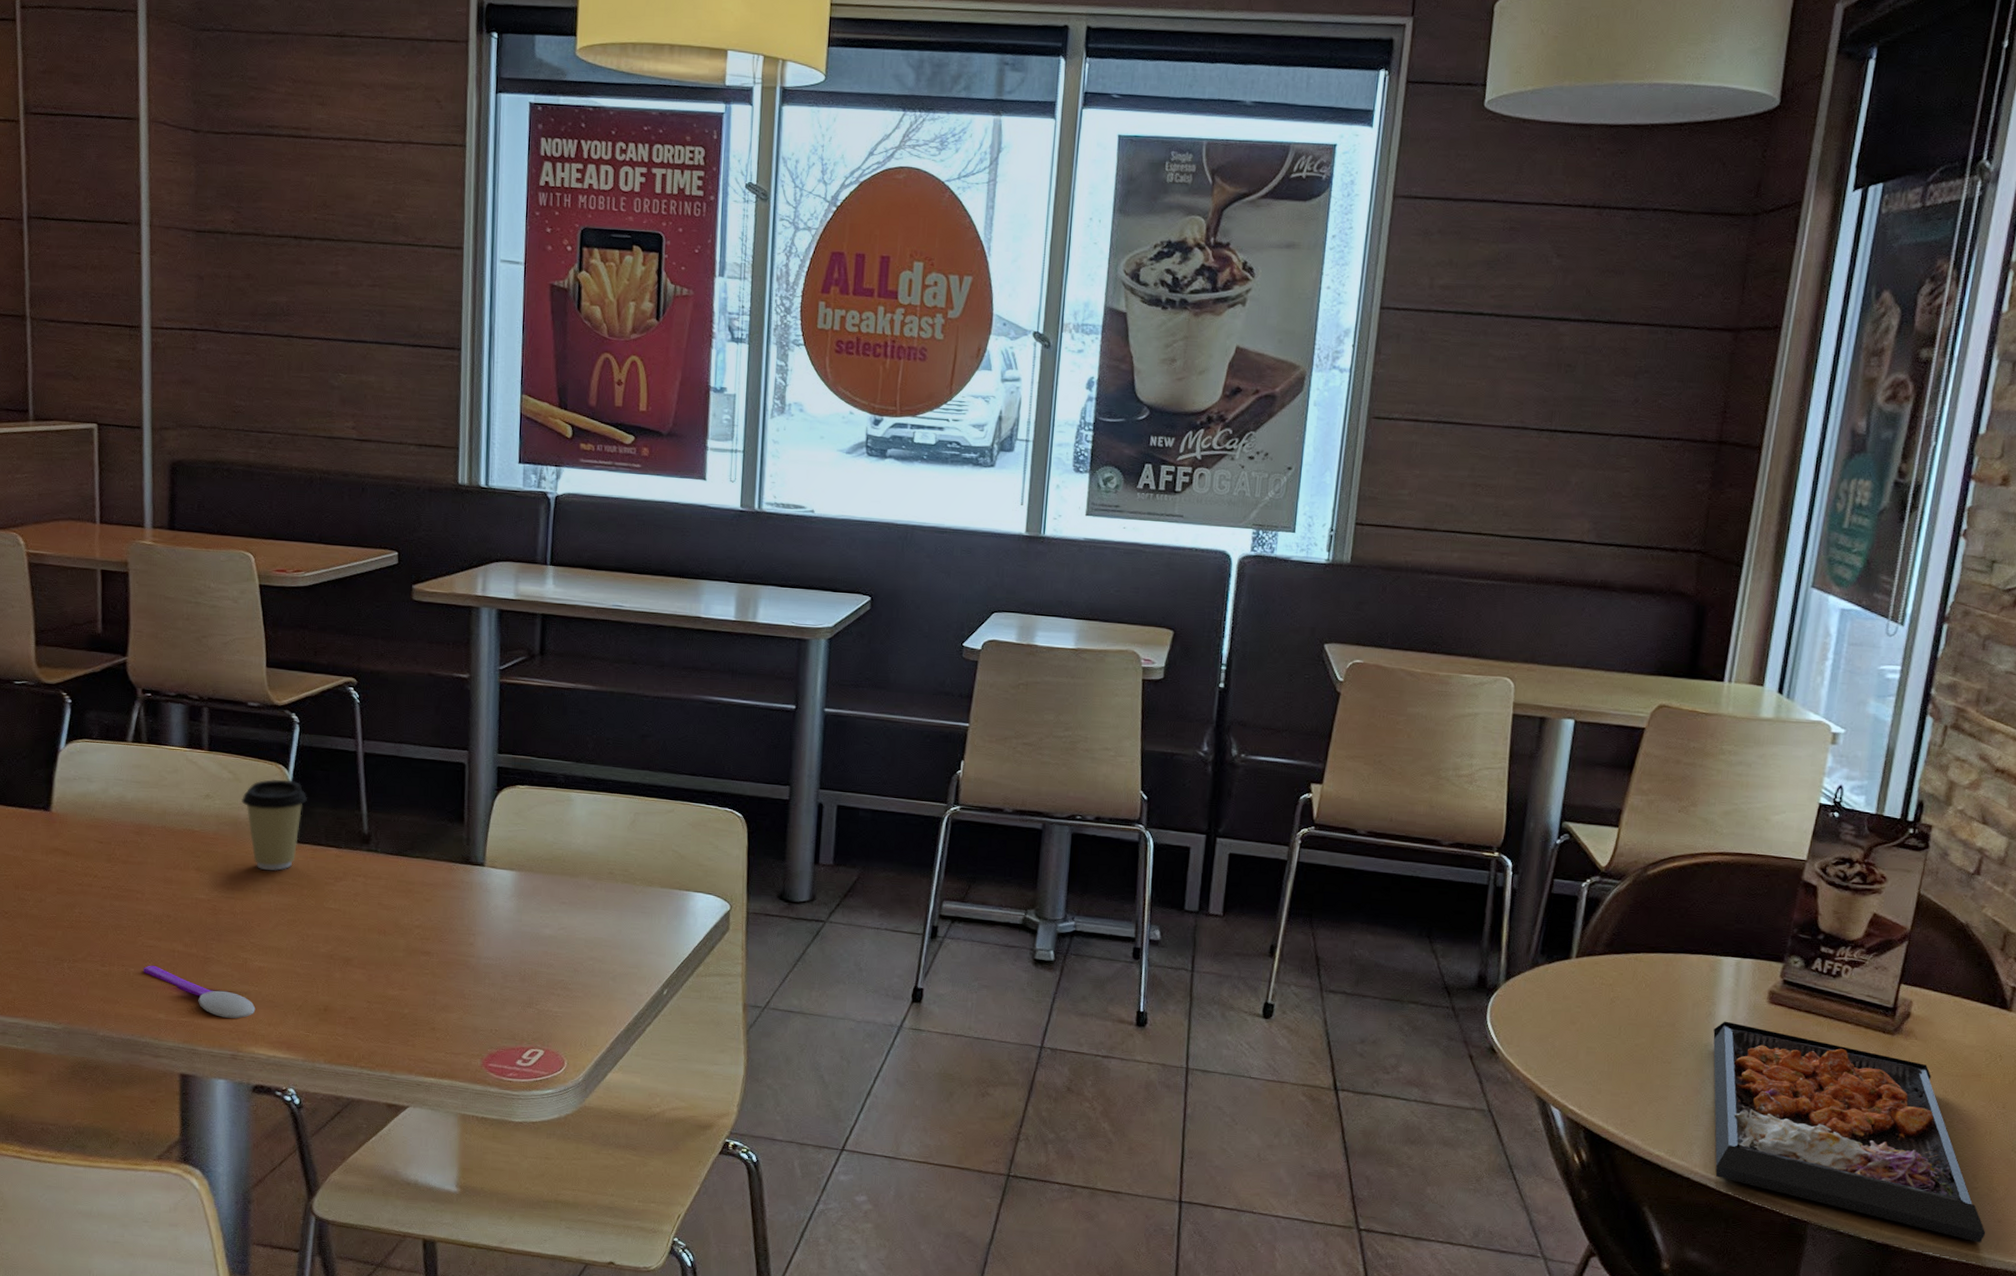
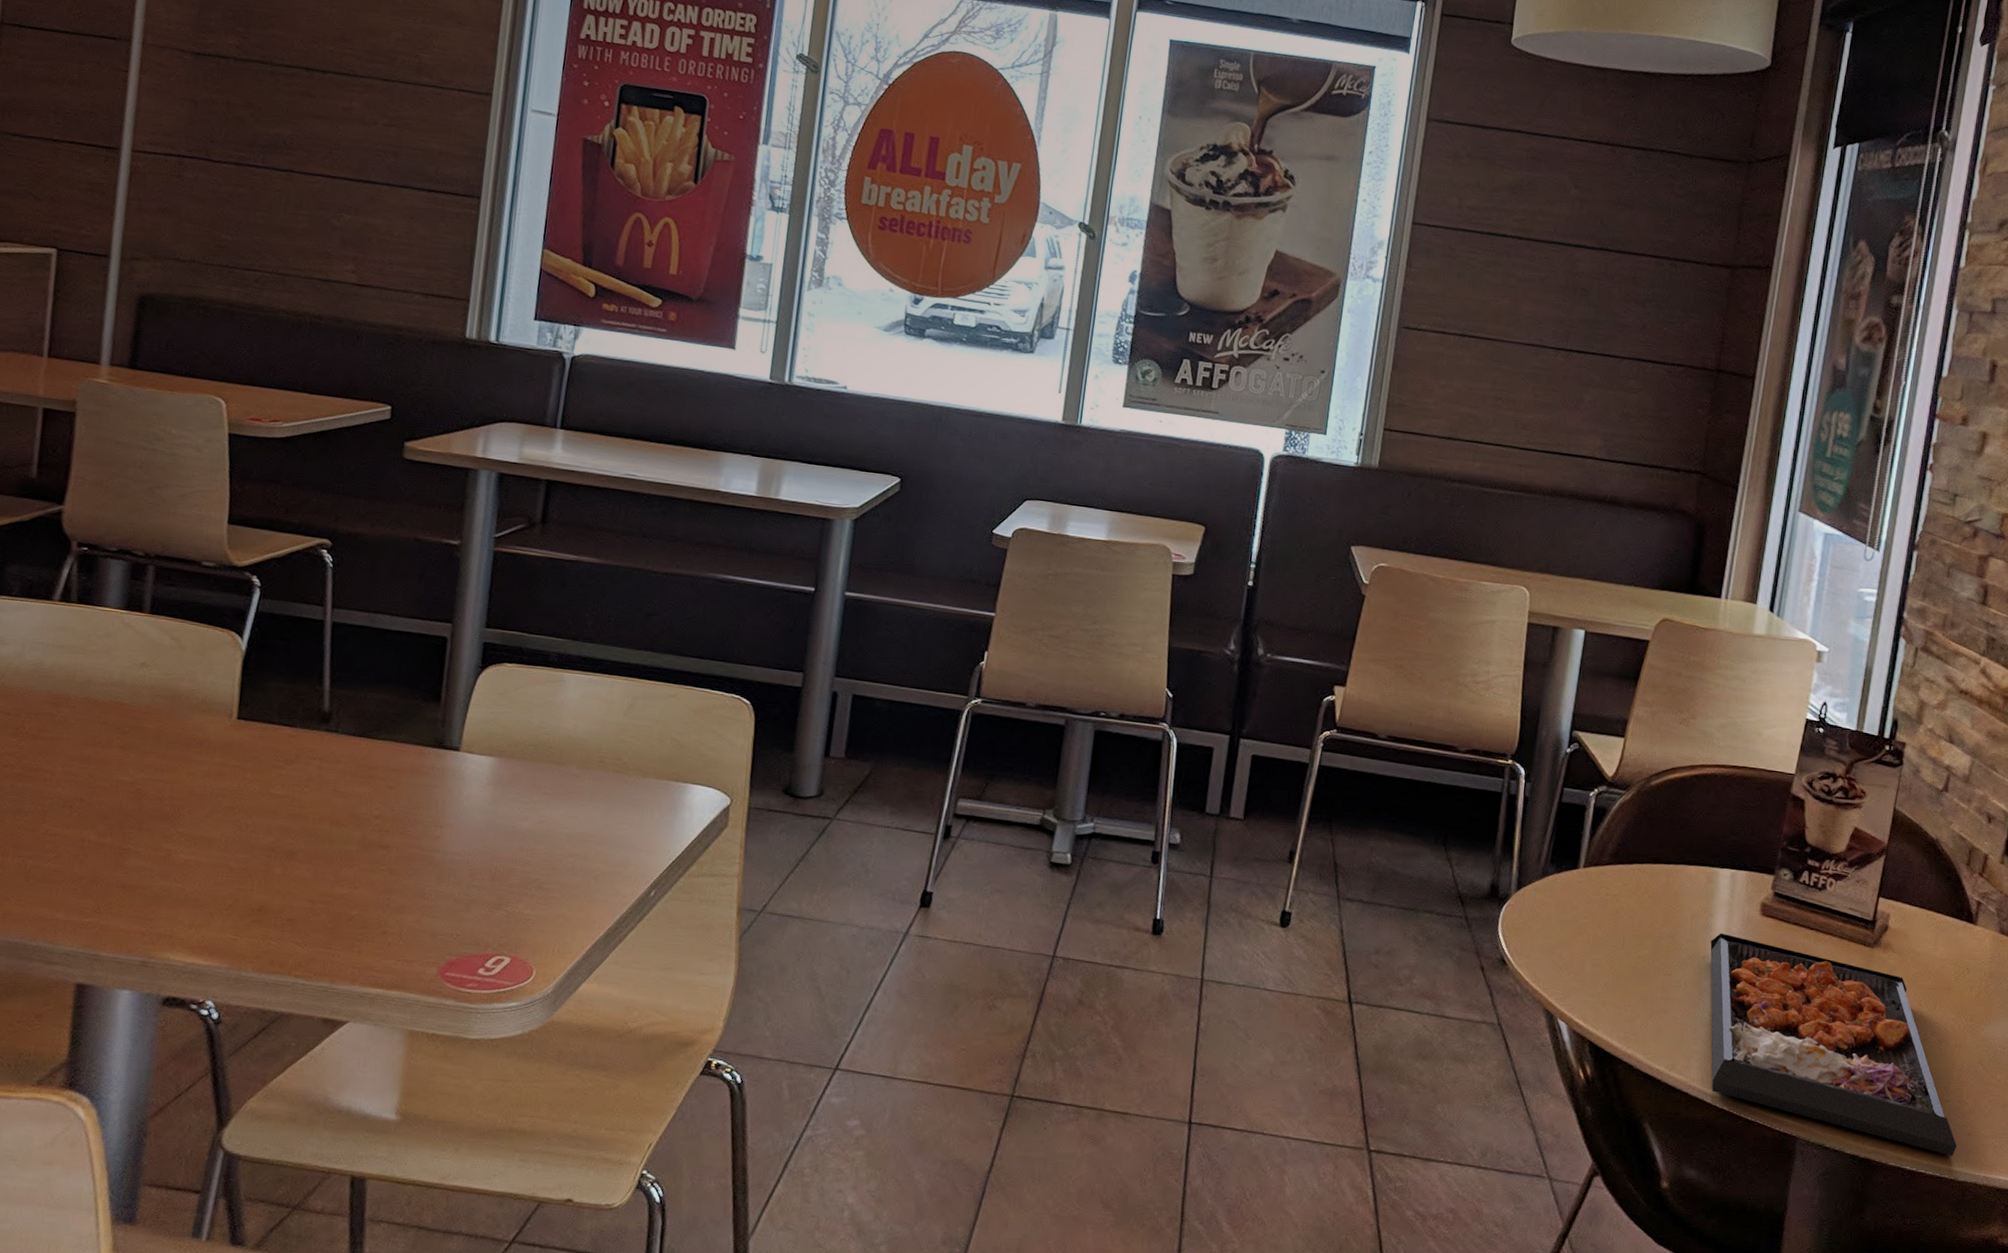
spoon: present [143,965,256,1019] -> none [43,856,176,920]
coffee cup: present [242,779,307,871] -> none [183,647,261,751]

